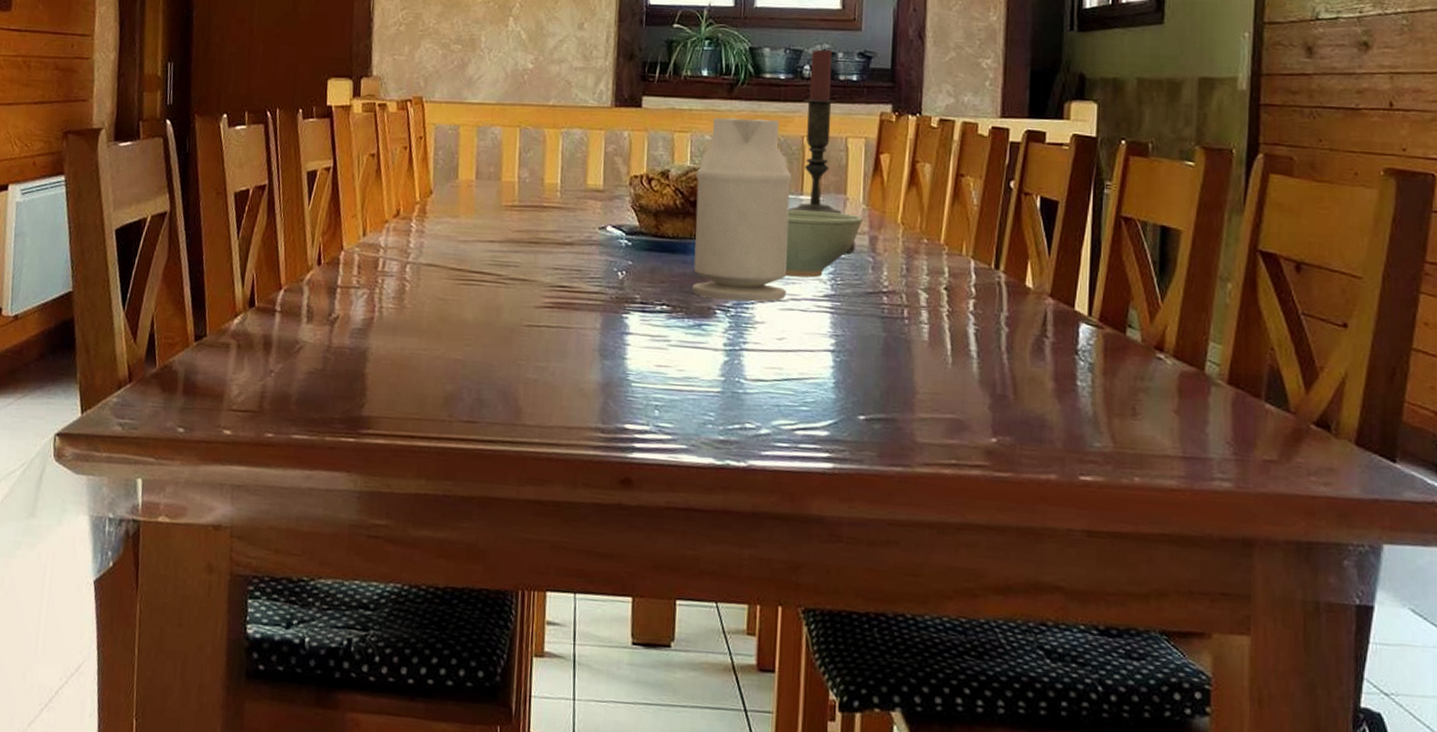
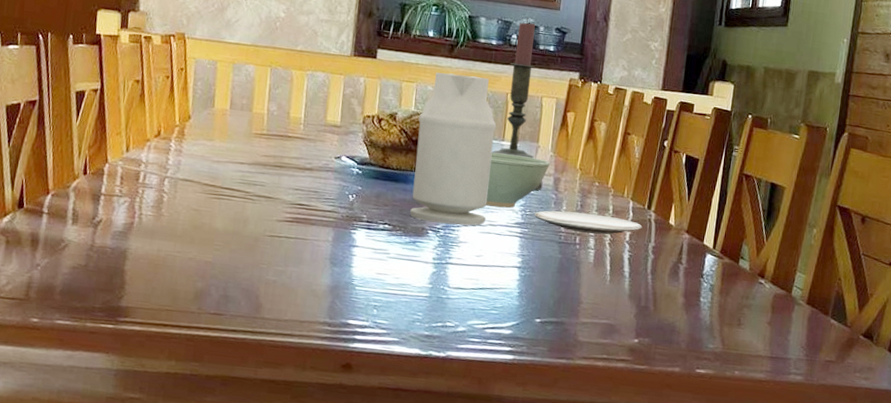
plate: none [848,277,990,305] -> present [535,210,642,235]

